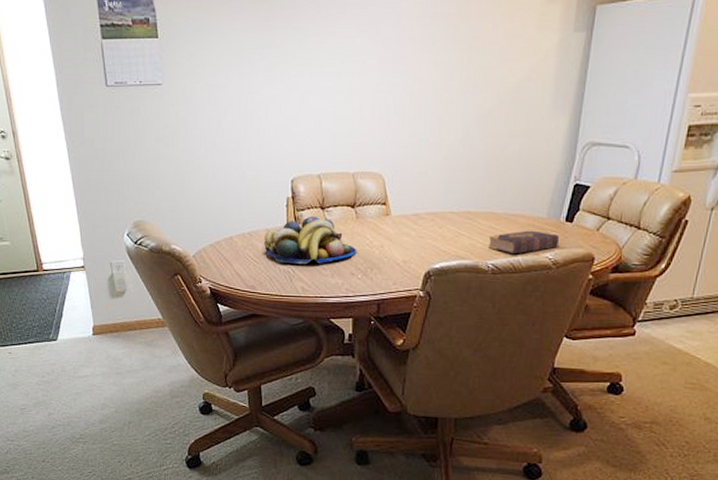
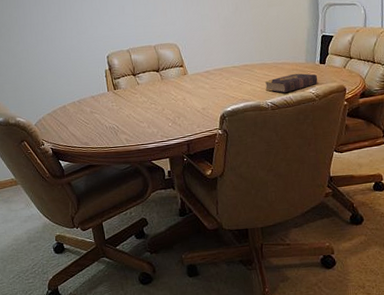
fruit bowl: present [264,216,357,265] -> none [91,81,166,122]

